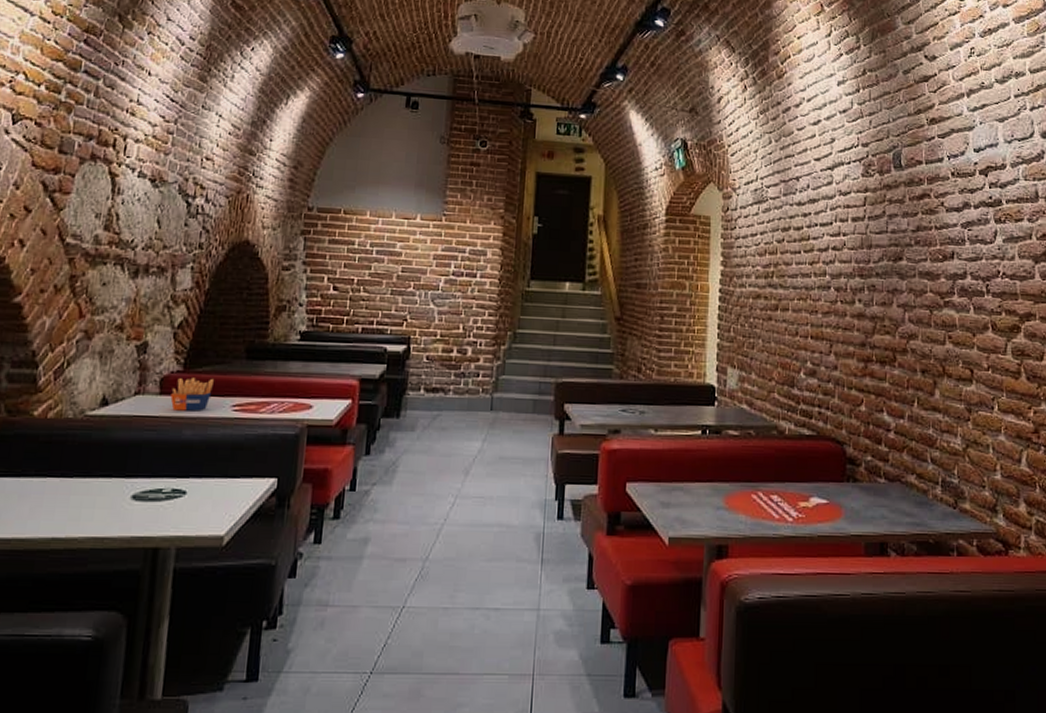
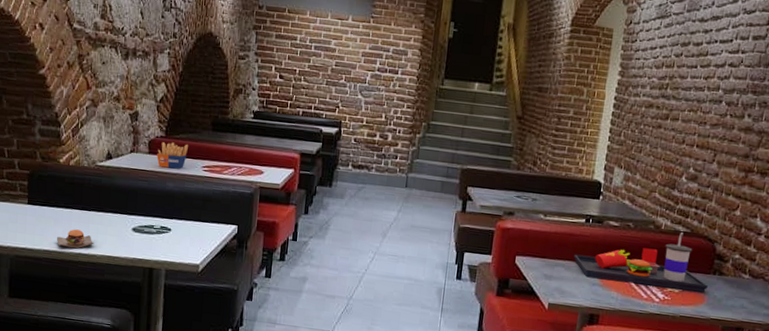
burger: none [20,505,76,532] -> present [57,229,94,249]
food tray: none [692,436,843,505] -> present [573,232,708,293]

